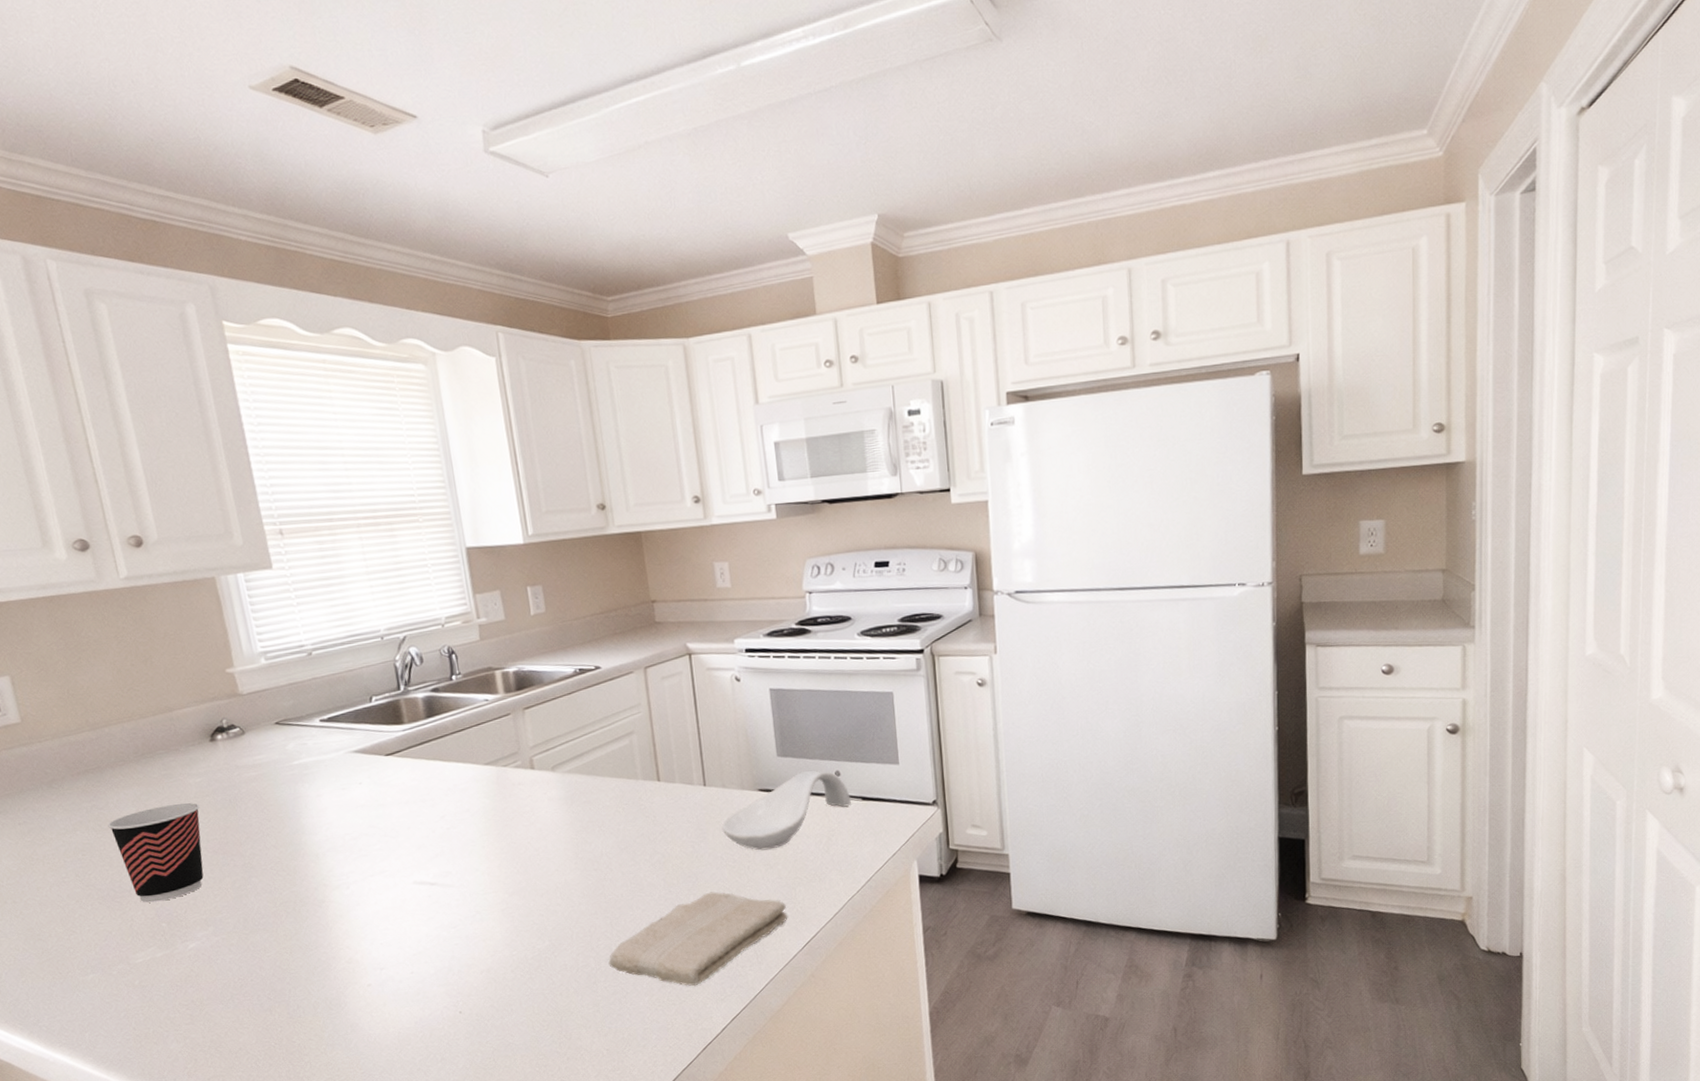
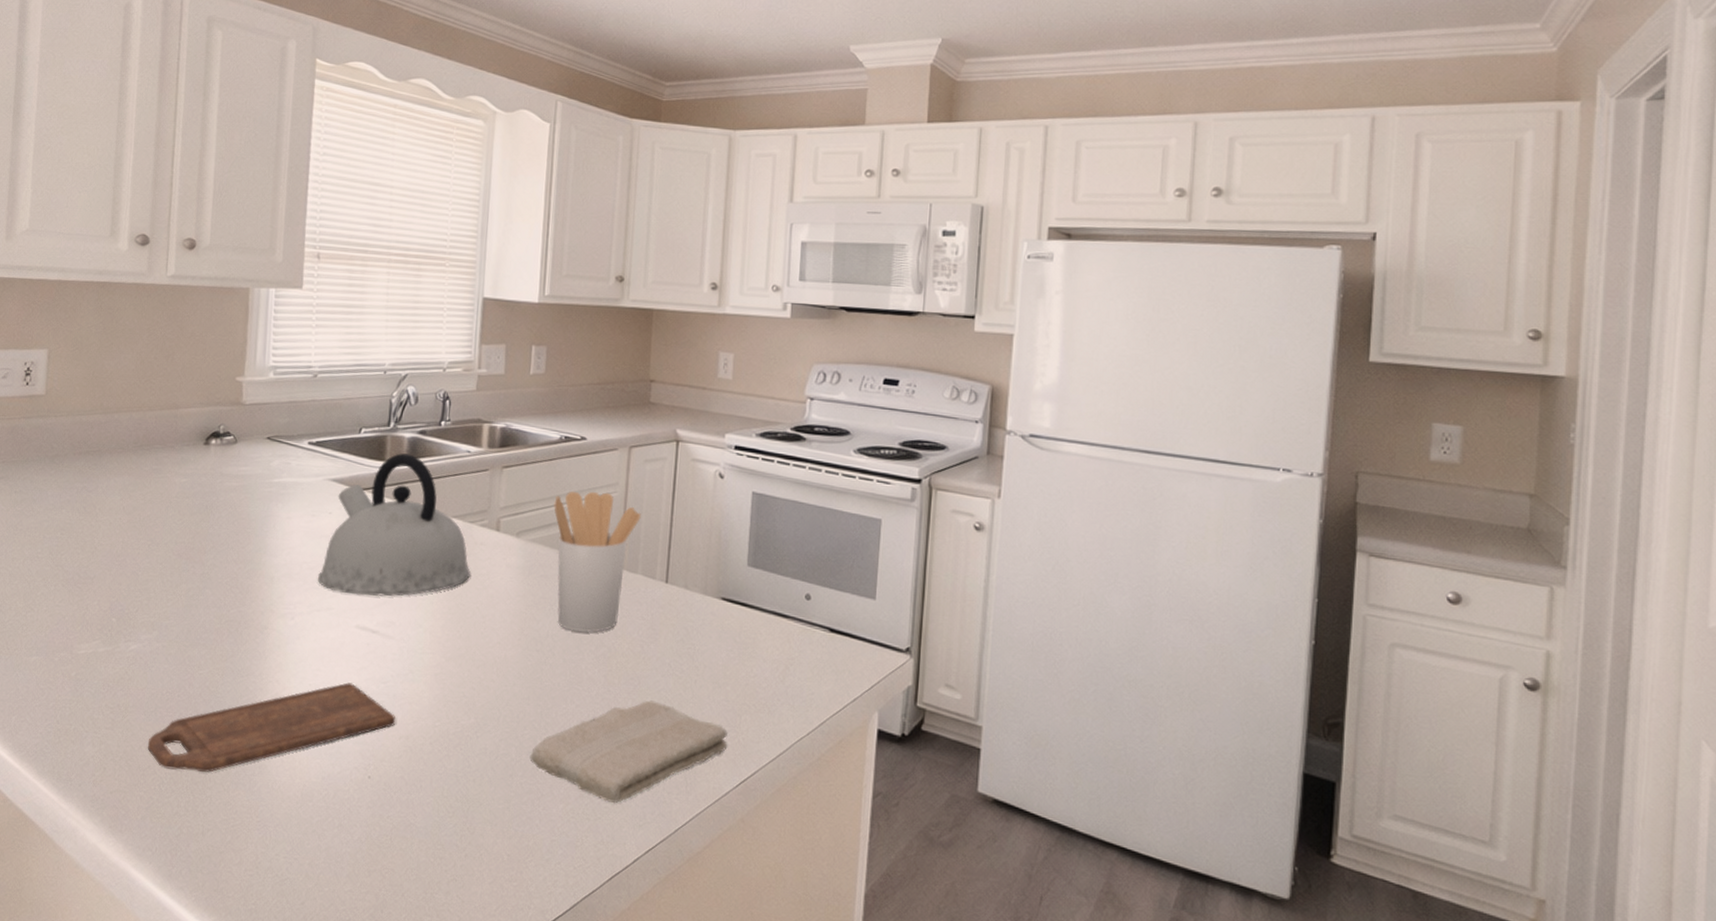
cup: present [108,803,204,903] -> none [91,499,178,596]
cutting board: none [232,934,474,1047] -> present [147,682,396,773]
kettle: none [362,713,516,855] -> present [317,453,471,597]
utensil holder: none [582,714,669,846] -> present [554,491,641,633]
spoon rest: present [721,770,852,851] -> none [675,587,819,667]

